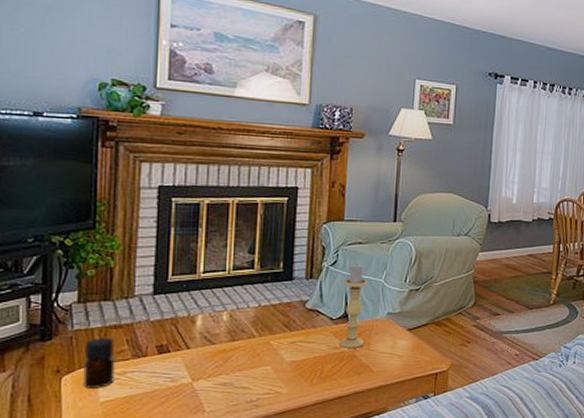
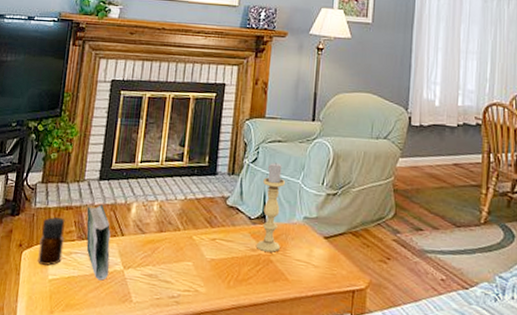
book: none [141,318,175,396] -> present [86,203,111,281]

